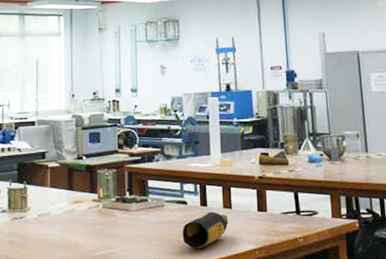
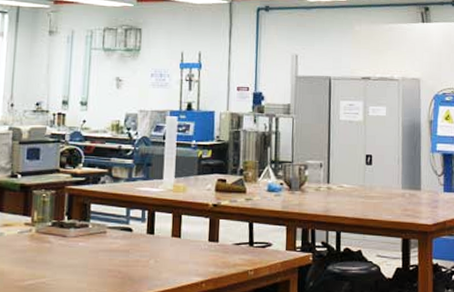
bottle: present [182,211,229,249] -> none [123,240,176,280]

